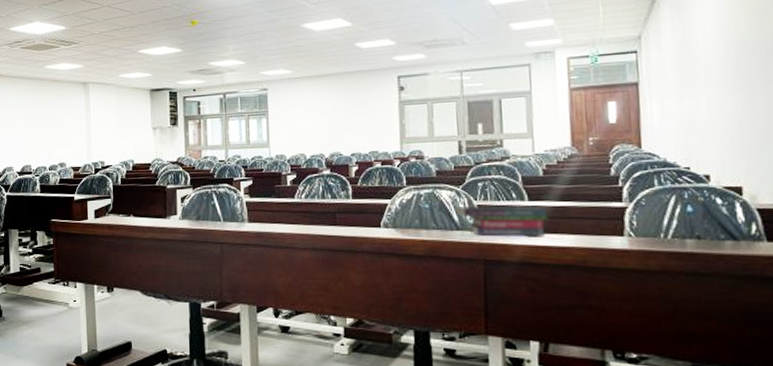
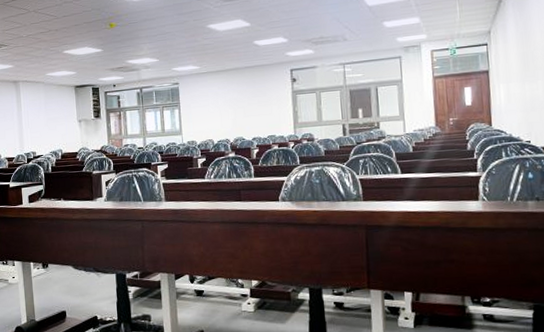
books: present [455,205,548,238] -> none [341,178,417,206]

